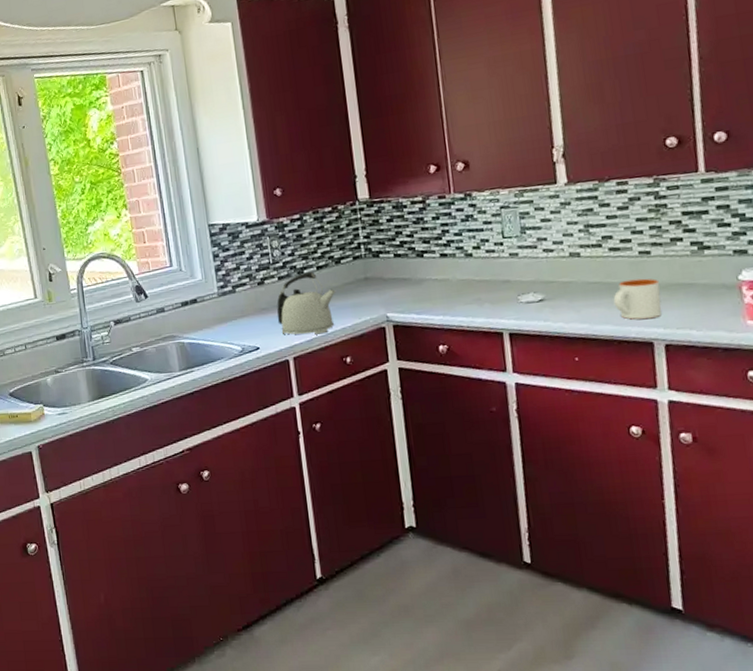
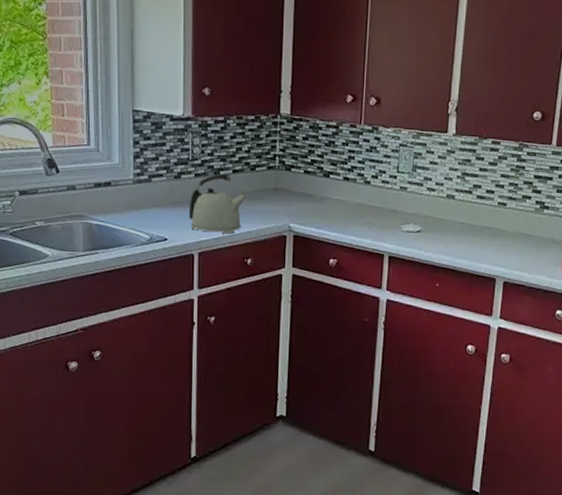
mug: present [613,278,662,320] -> none [473,224,509,259]

